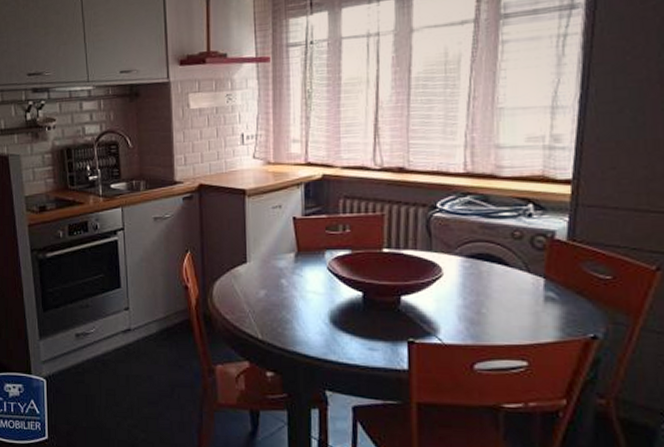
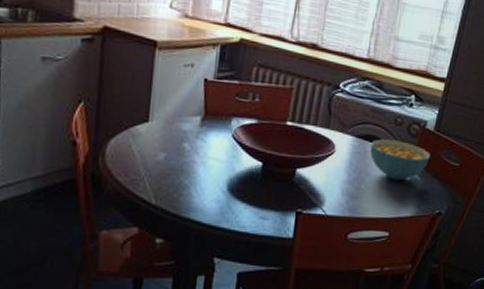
cereal bowl: none [485,256,568,301] -> present [370,139,430,181]

